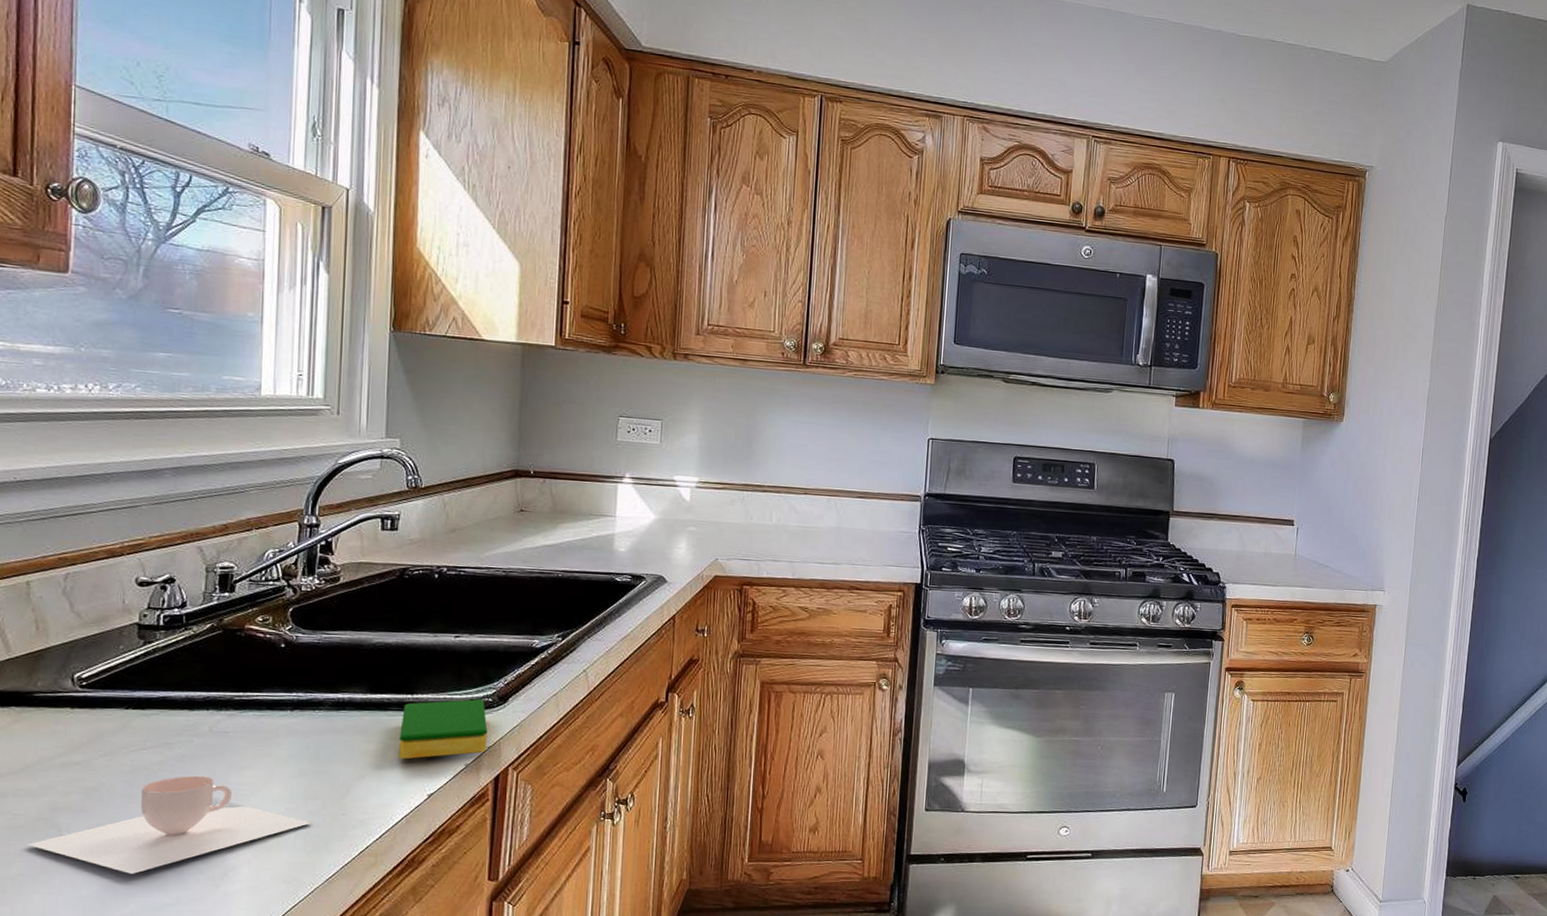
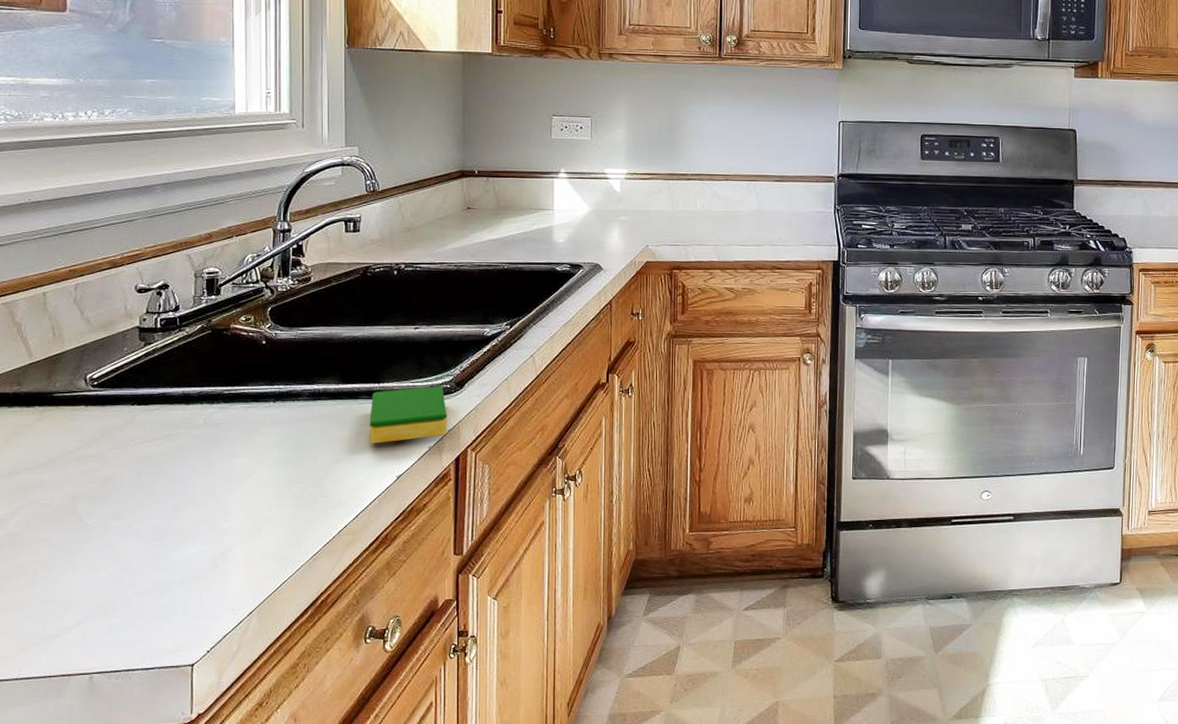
mug: present [28,775,311,874] -> none [54,464,295,556]

